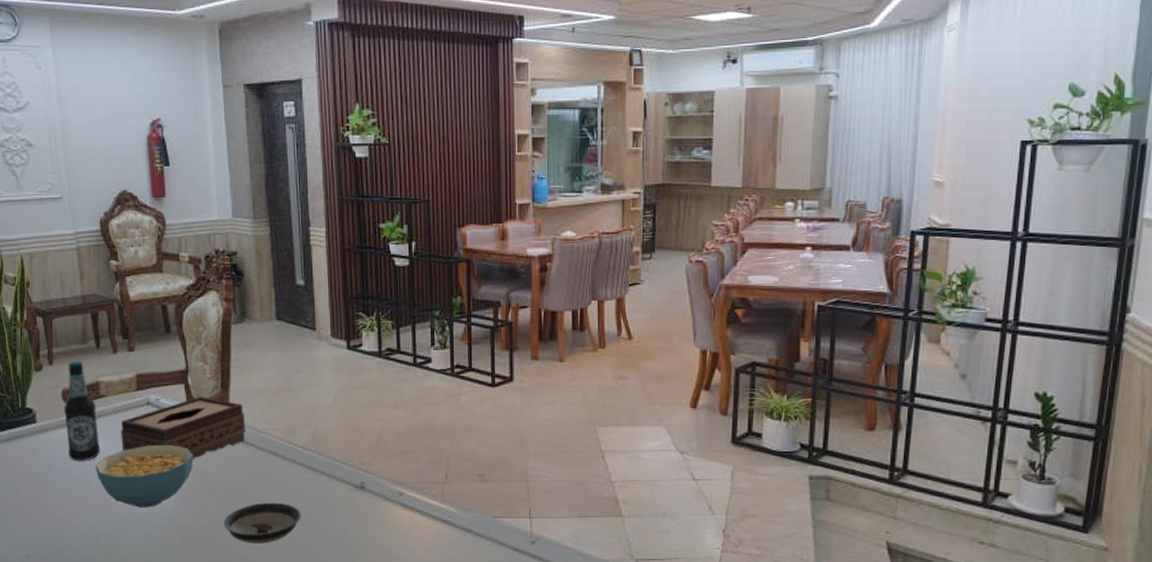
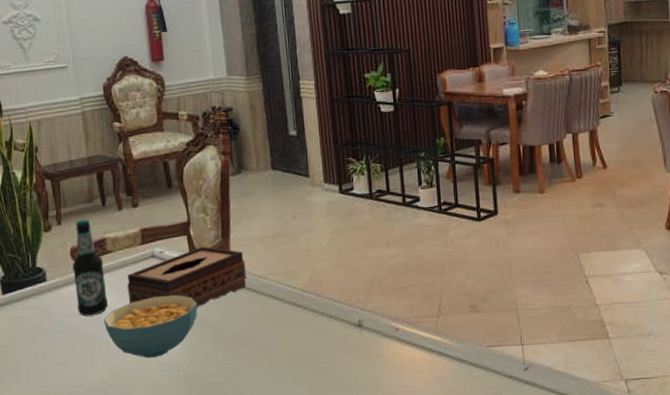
saucer: present [224,502,302,543] -> none [229,344,304,387]

